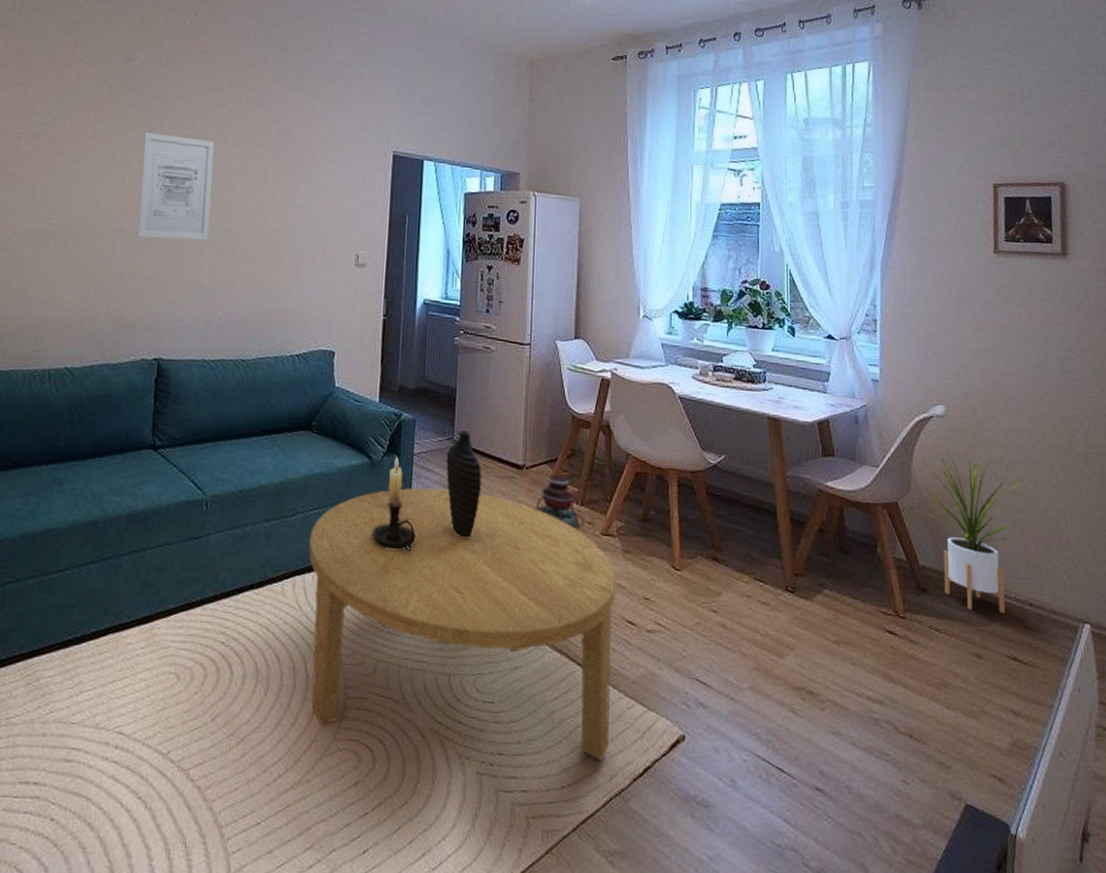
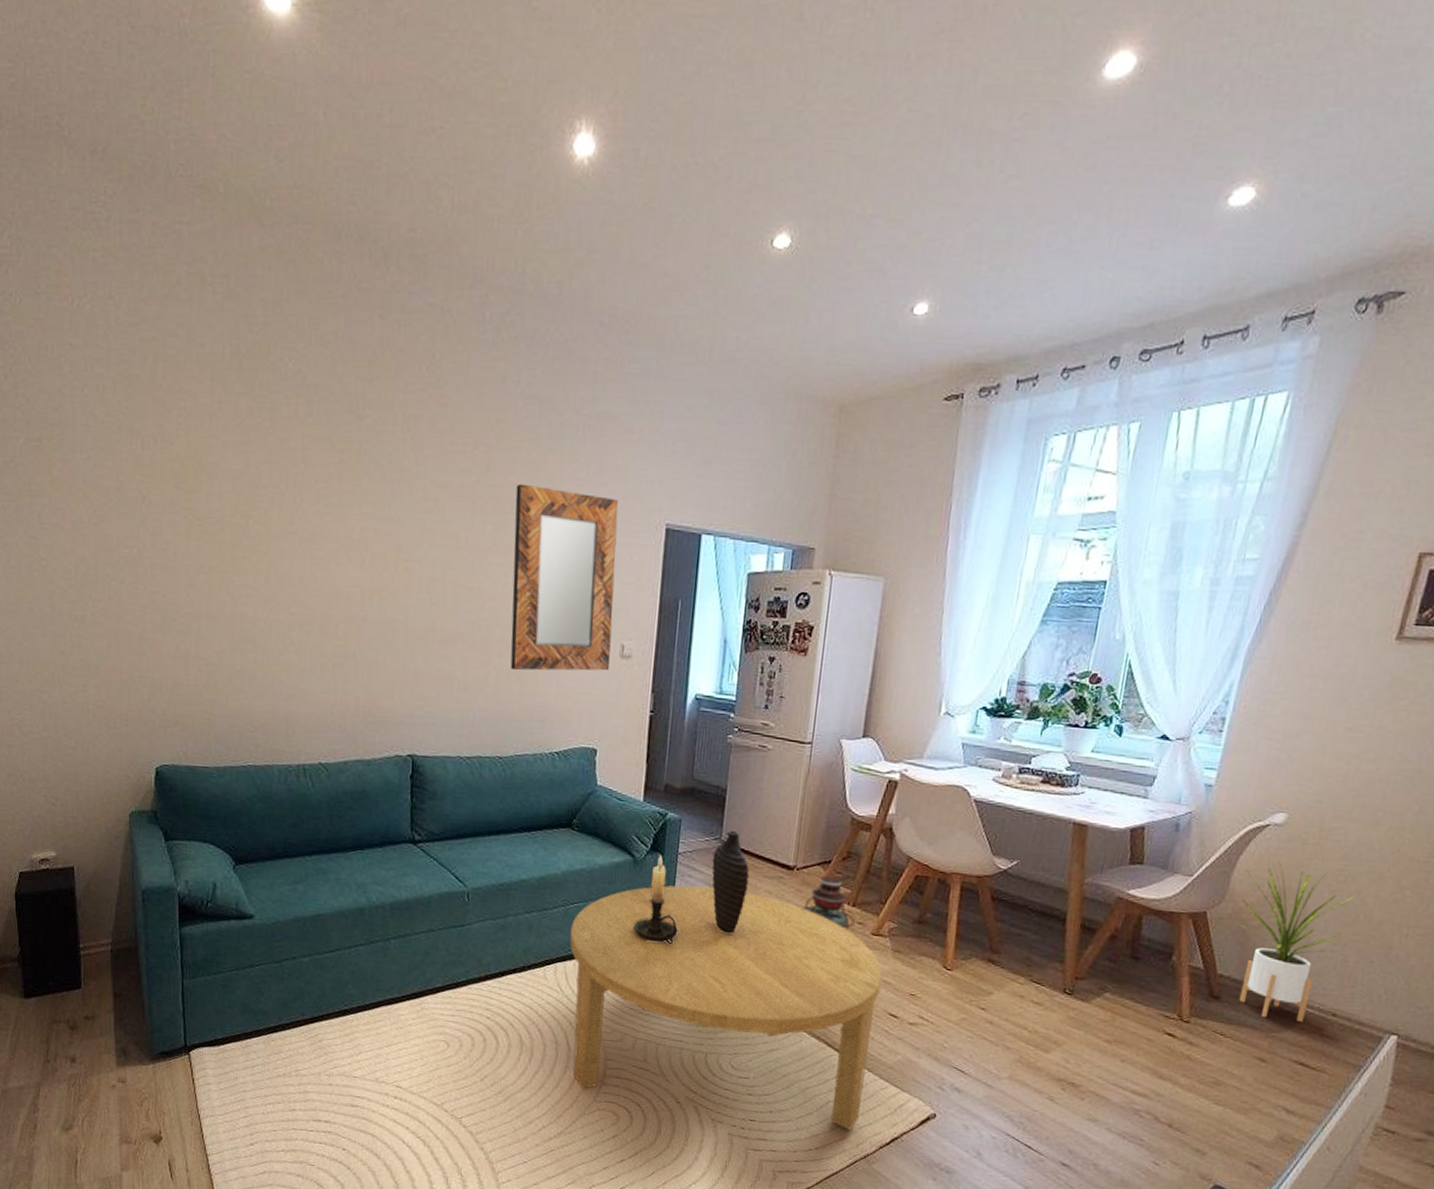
wall art: present [137,131,215,241] -> none [382,506,462,630]
home mirror: none [255,115,352,278] -> present [510,483,619,671]

